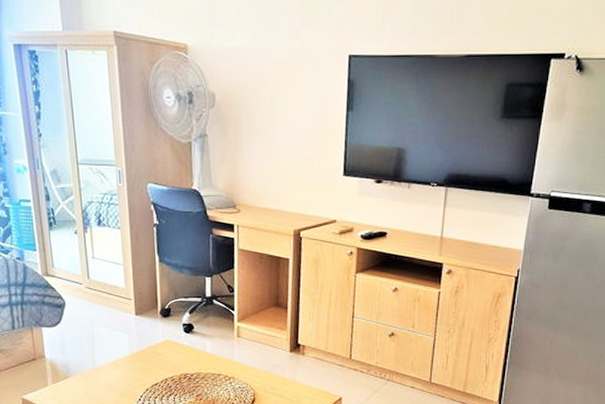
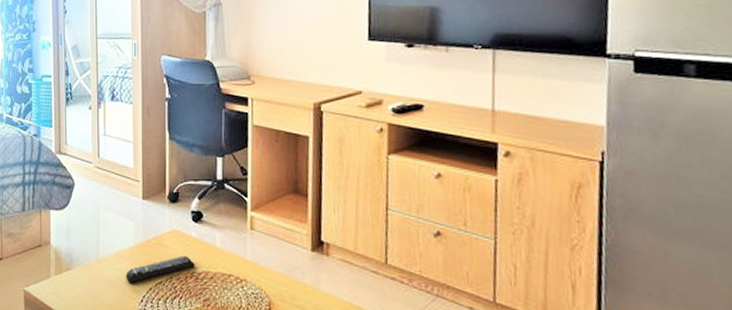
remote control: none [123,361,188,387] -> present [126,255,195,284]

